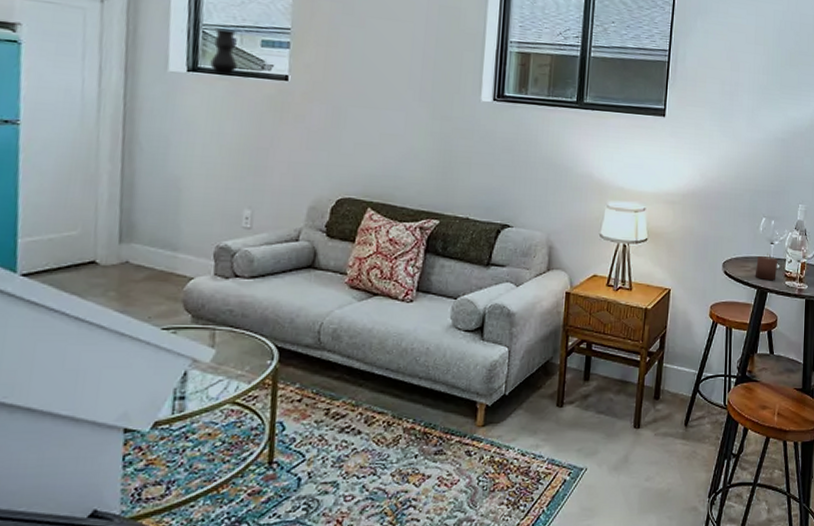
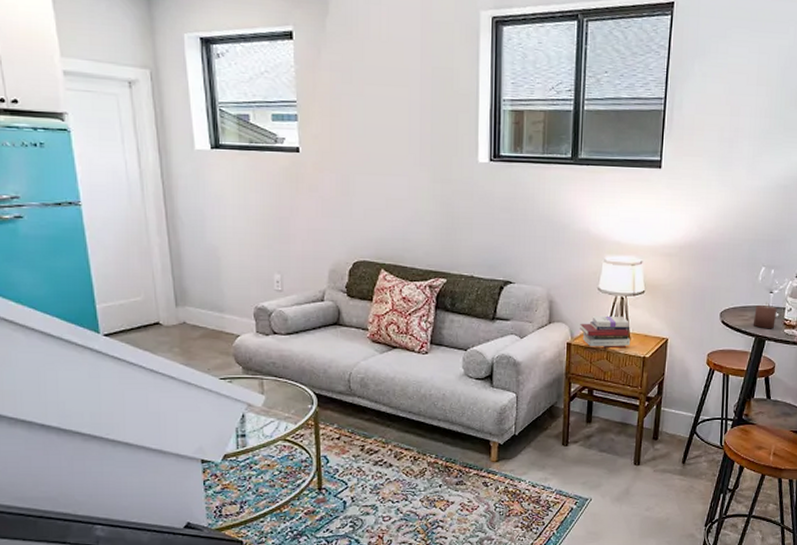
vase: present [210,28,238,76] -> none [229,105,253,150]
books: none [580,263,633,298] -> present [580,315,631,348]

